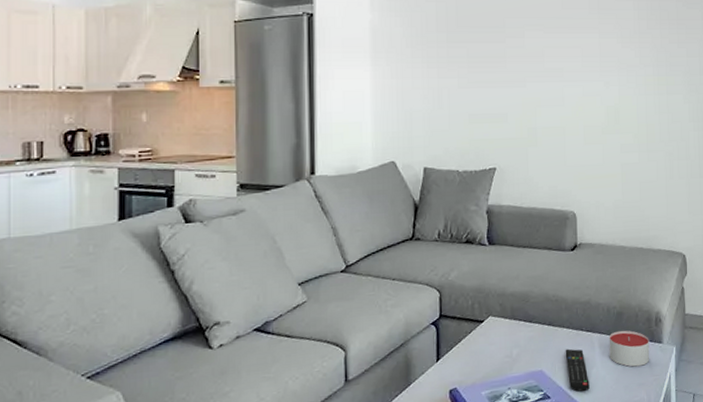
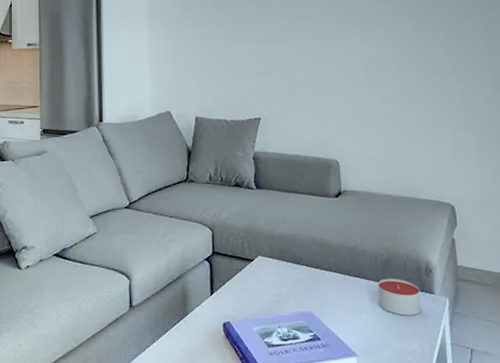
remote control: present [565,348,590,392] -> none [333,292,360,337]

